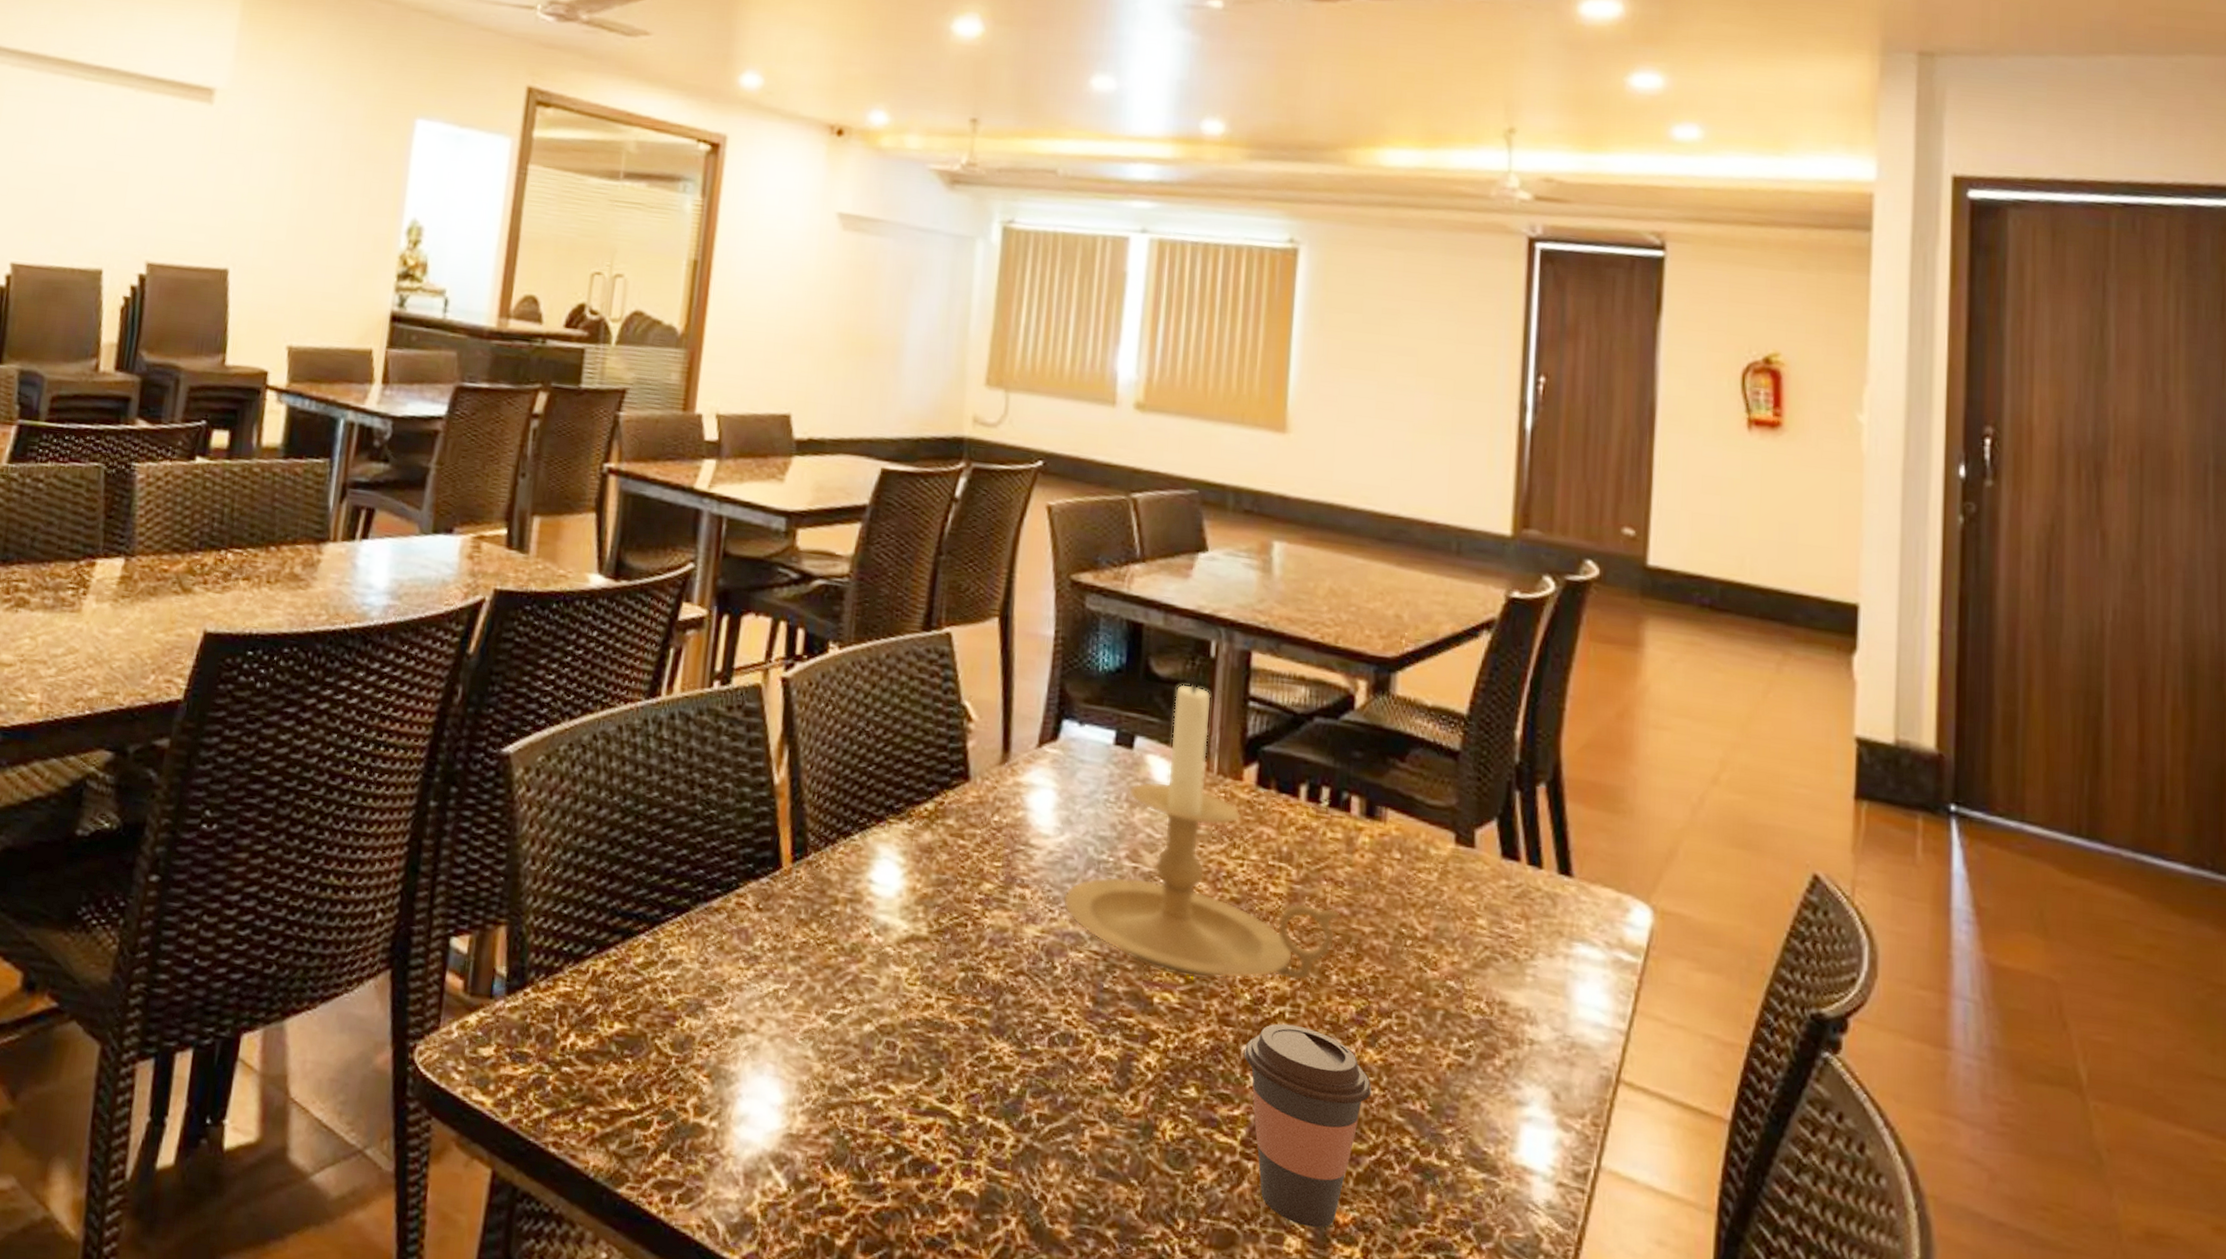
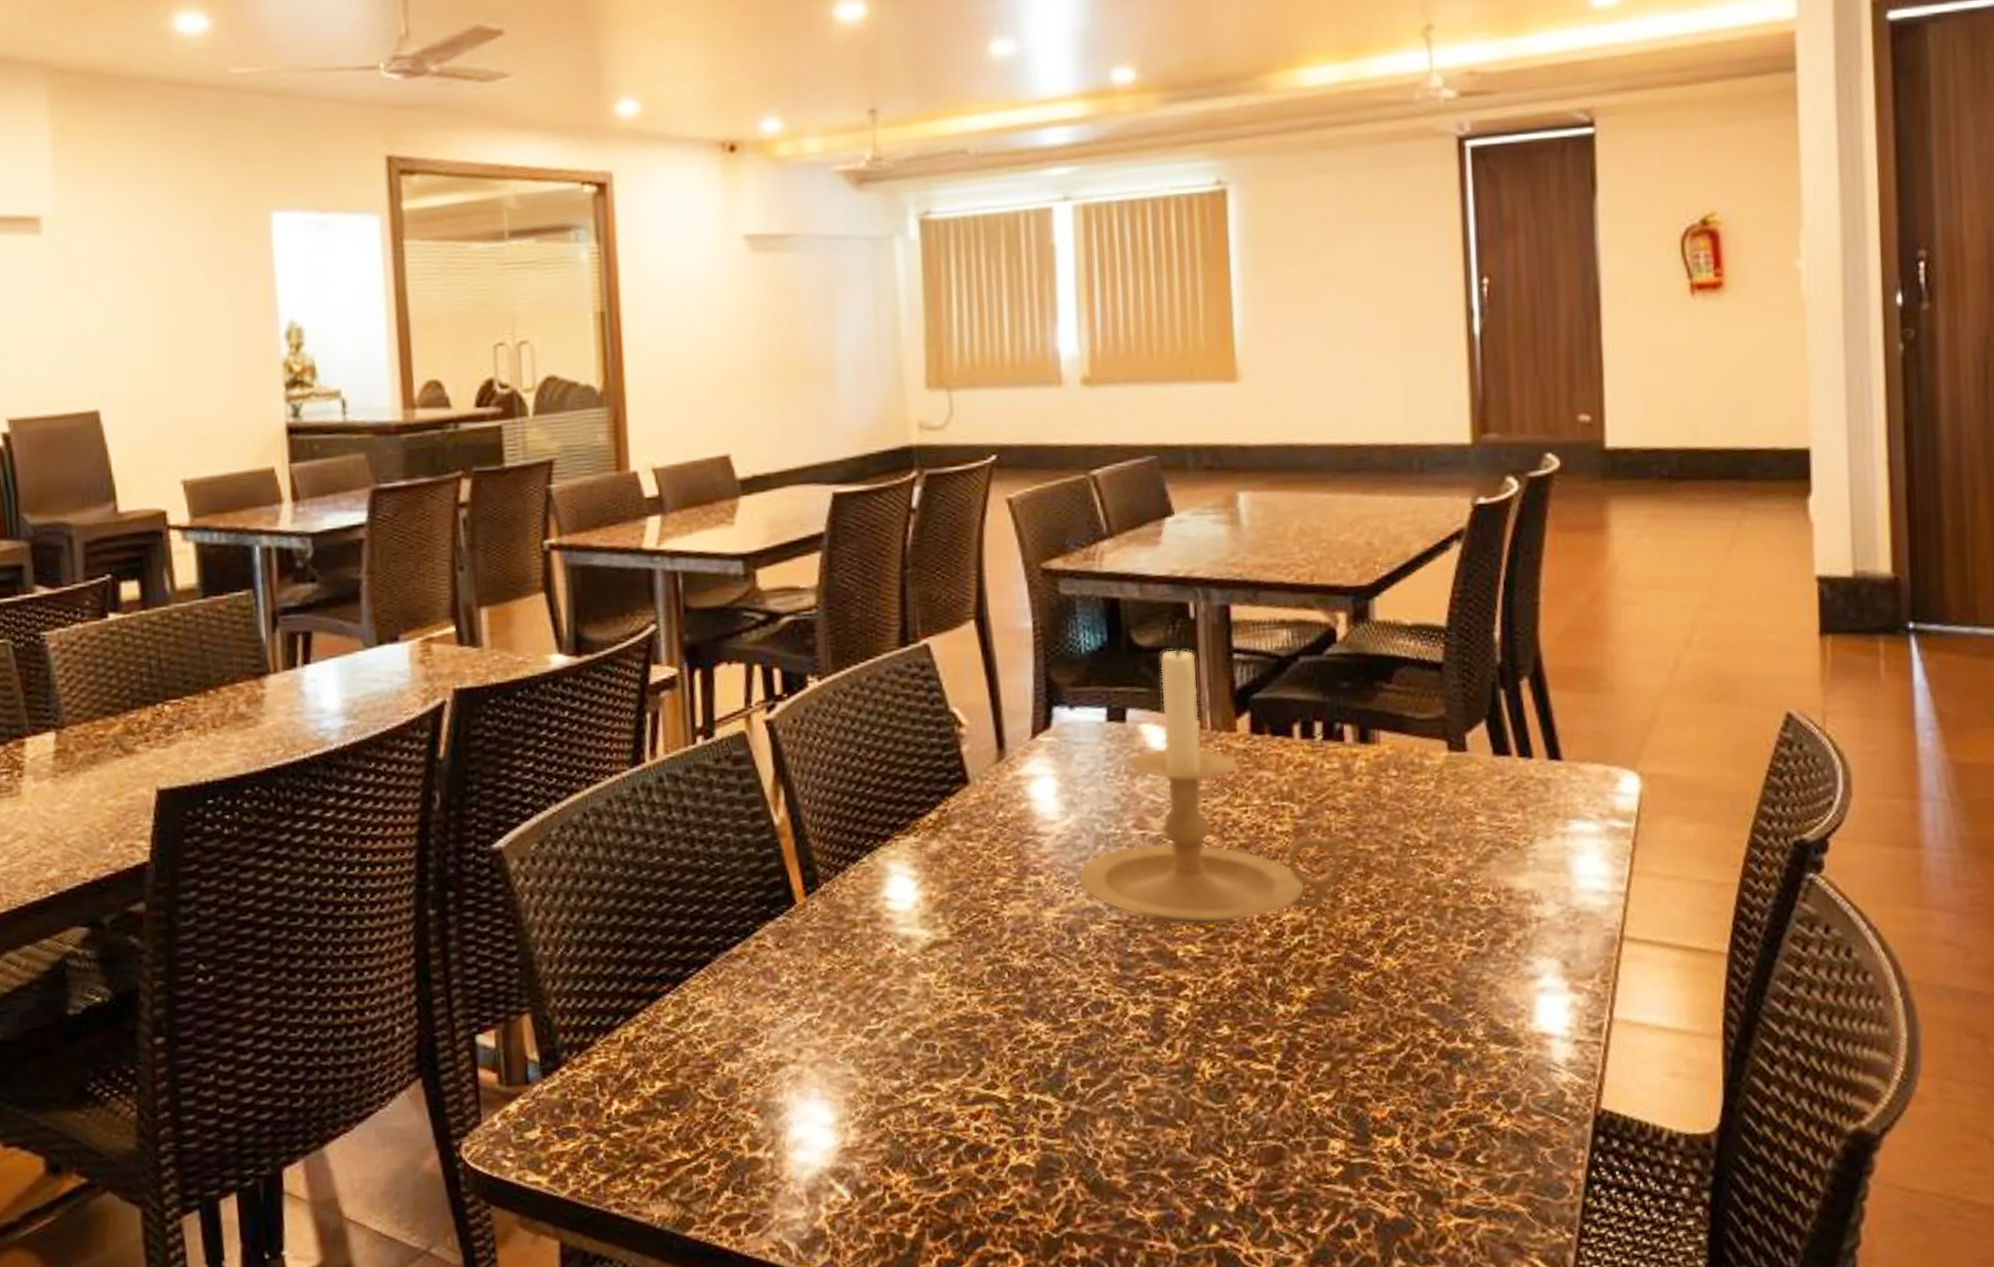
coffee cup: present [1243,1024,1372,1228] -> none [1269,949,1394,1128]

